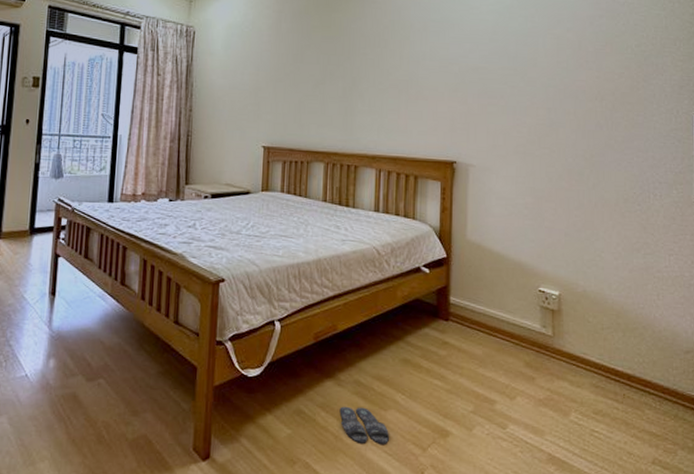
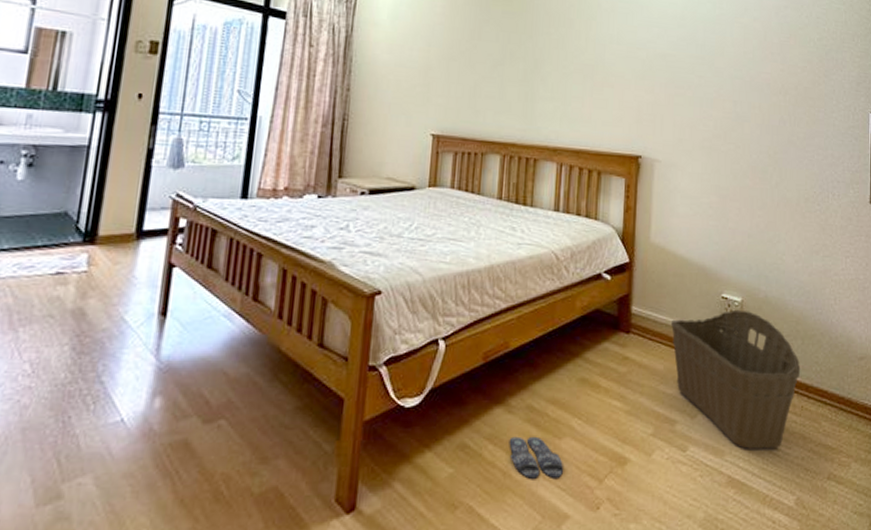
wicker basket: none [488,302,622,432] -> present [670,309,801,450]

